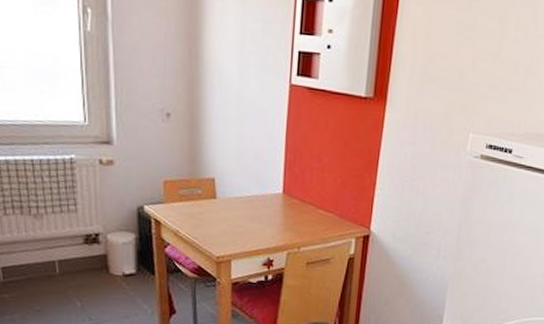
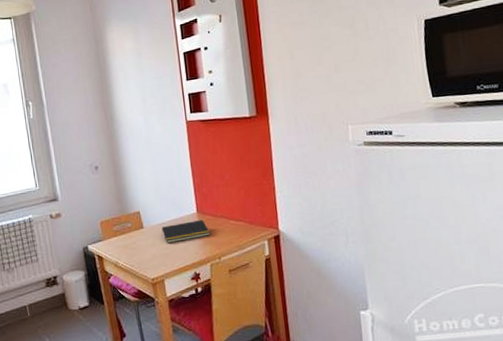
notepad: none [237,201,294,222] -> present [161,220,210,244]

